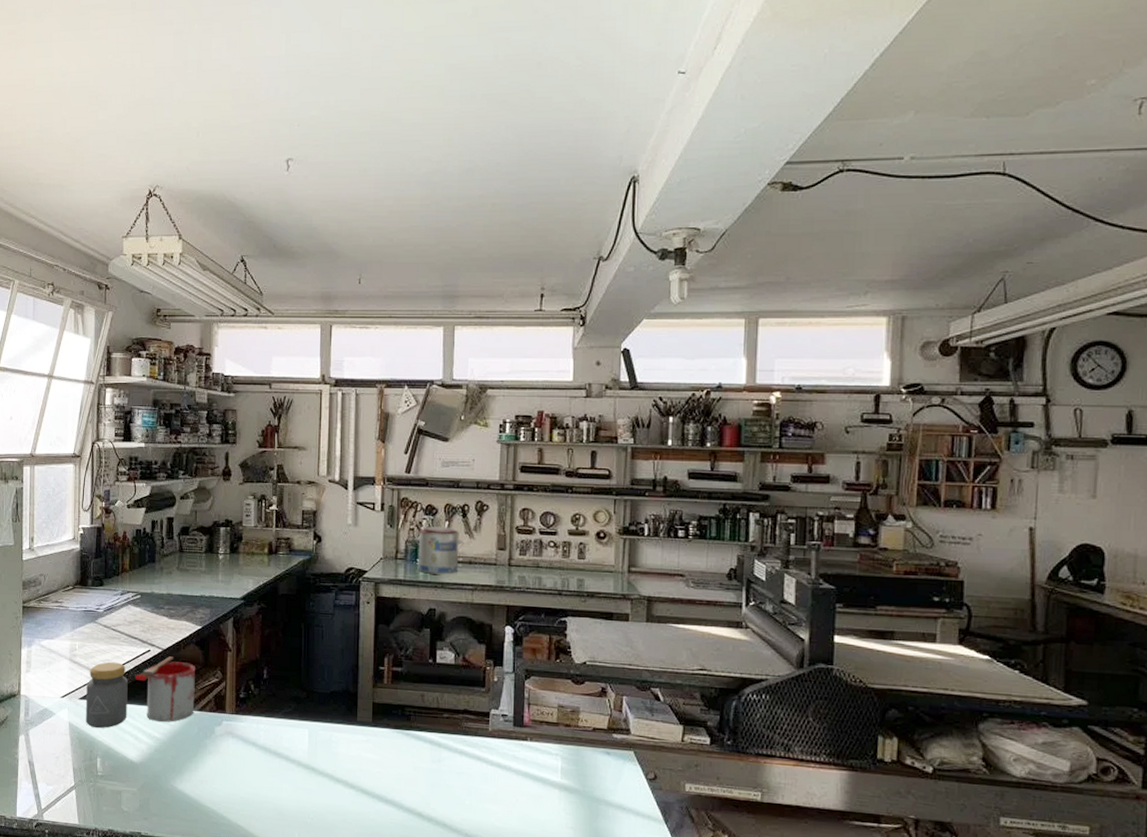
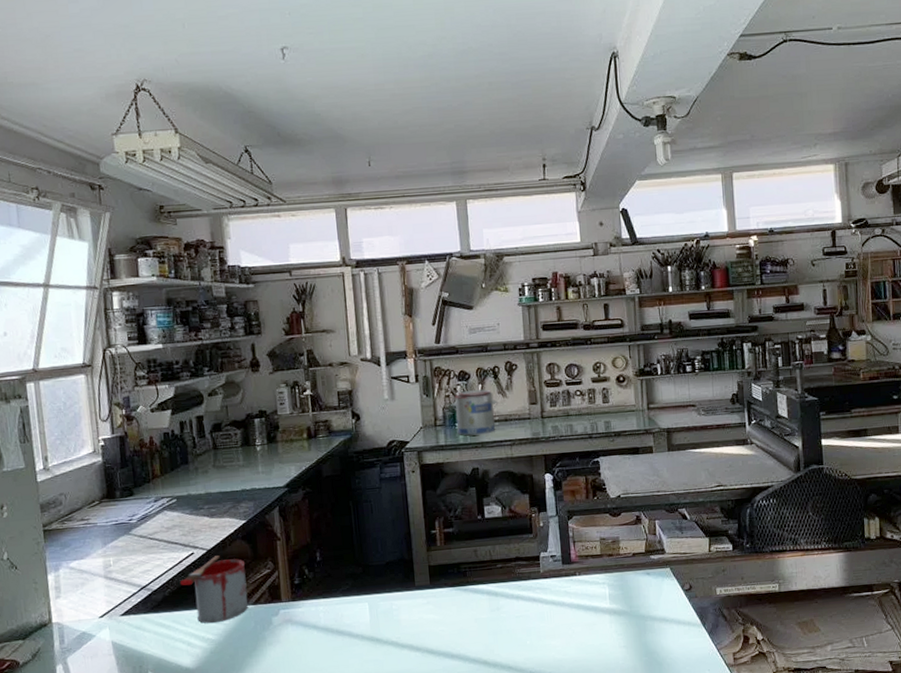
jar: present [85,661,128,728] -> none [127,571,177,642]

